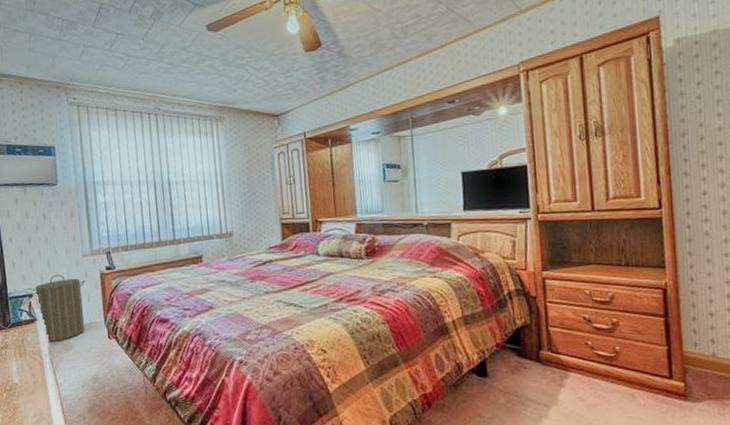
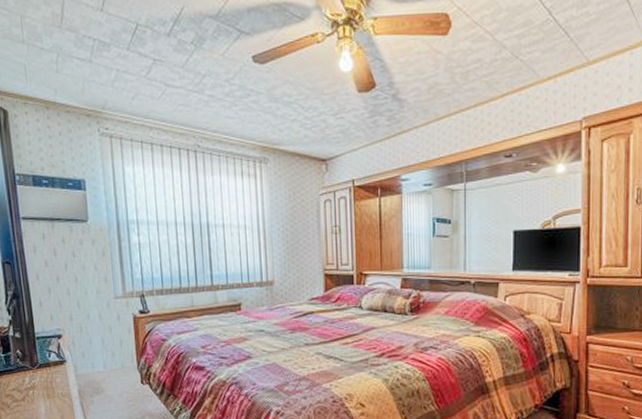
laundry hamper: present [33,274,86,342] -> none [62,316,118,384]

